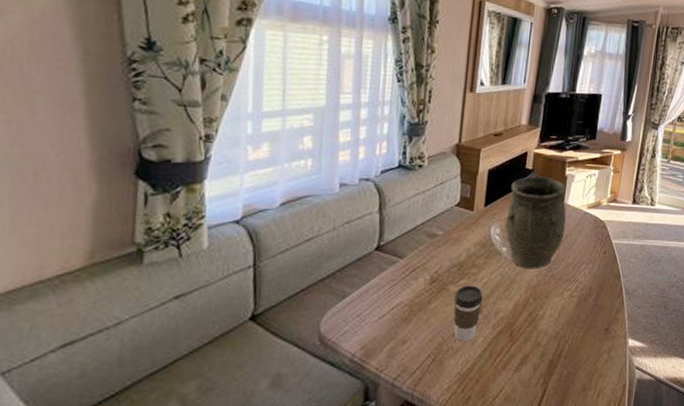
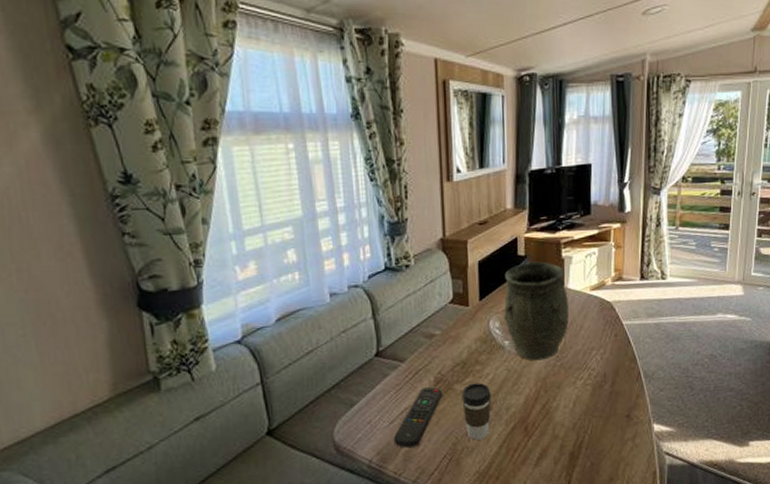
remote control: none [380,285,437,344] -> present [393,387,443,448]

